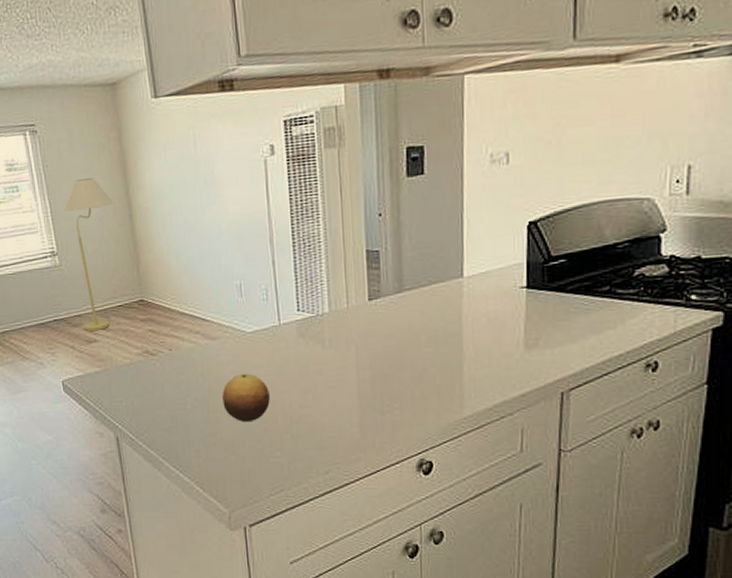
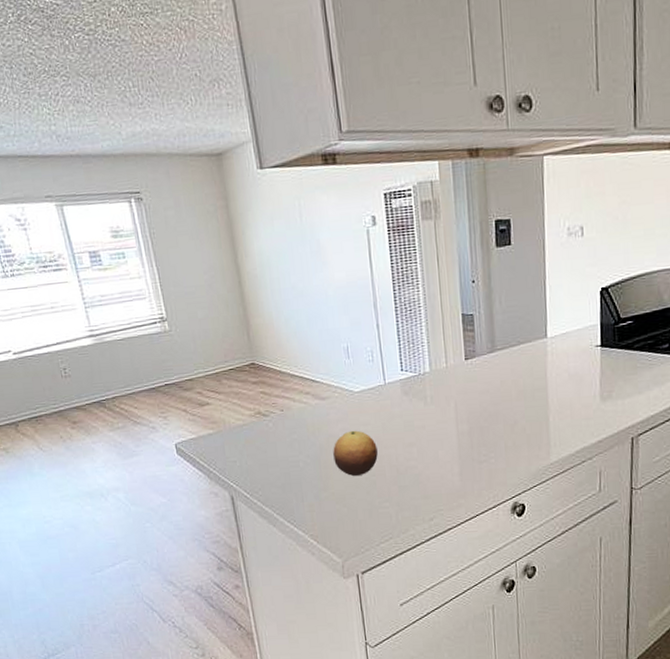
floor lamp: present [64,178,114,332] -> none [173,245,223,395]

